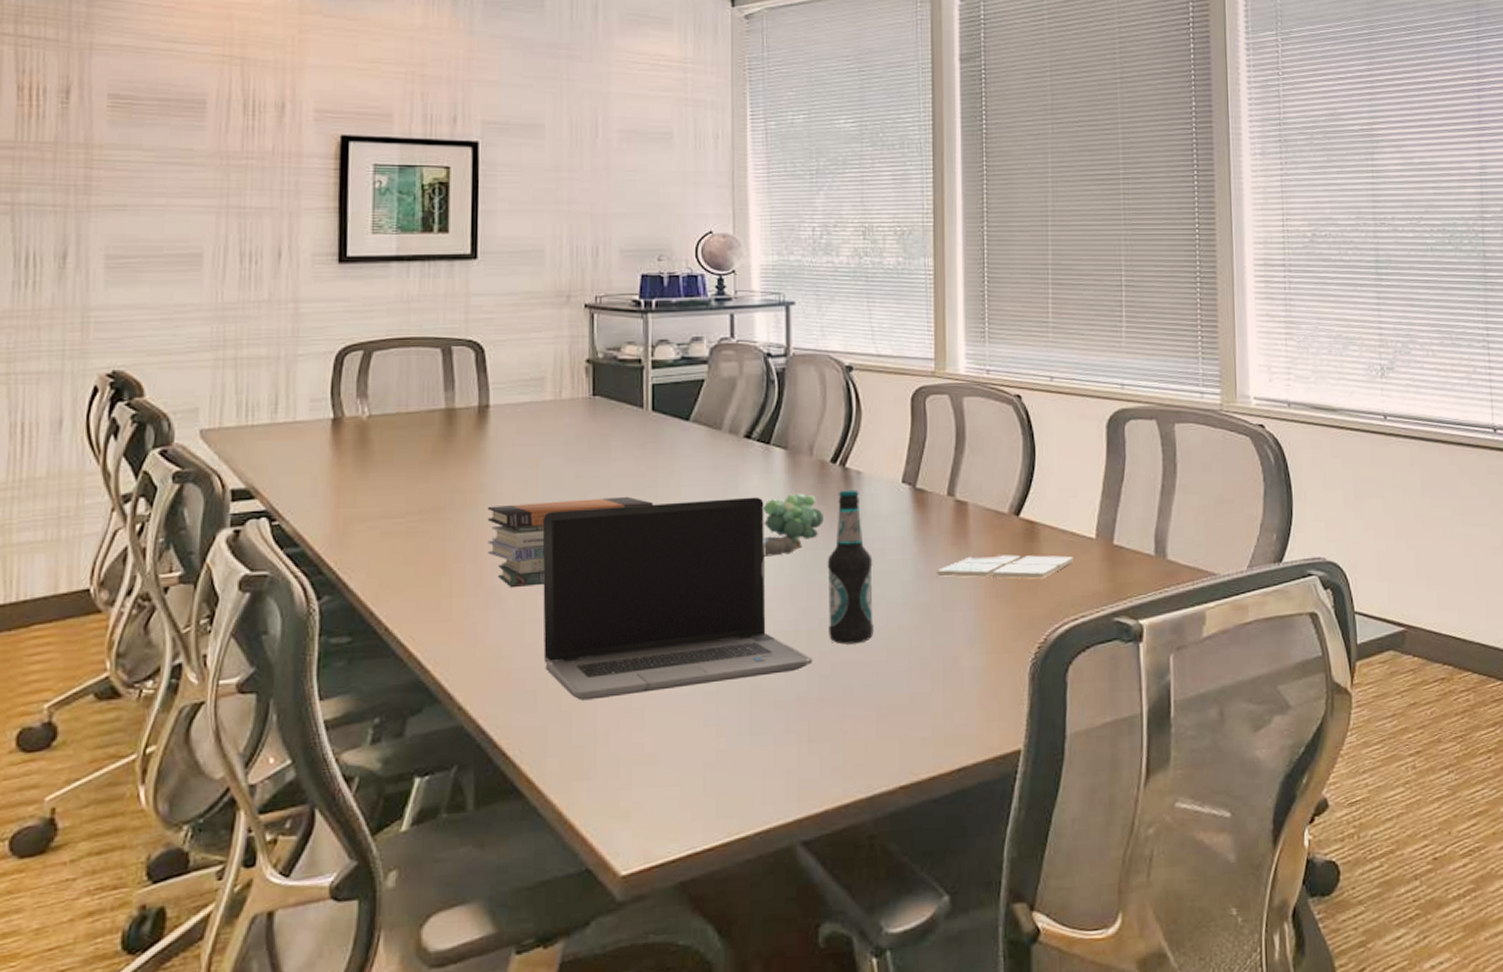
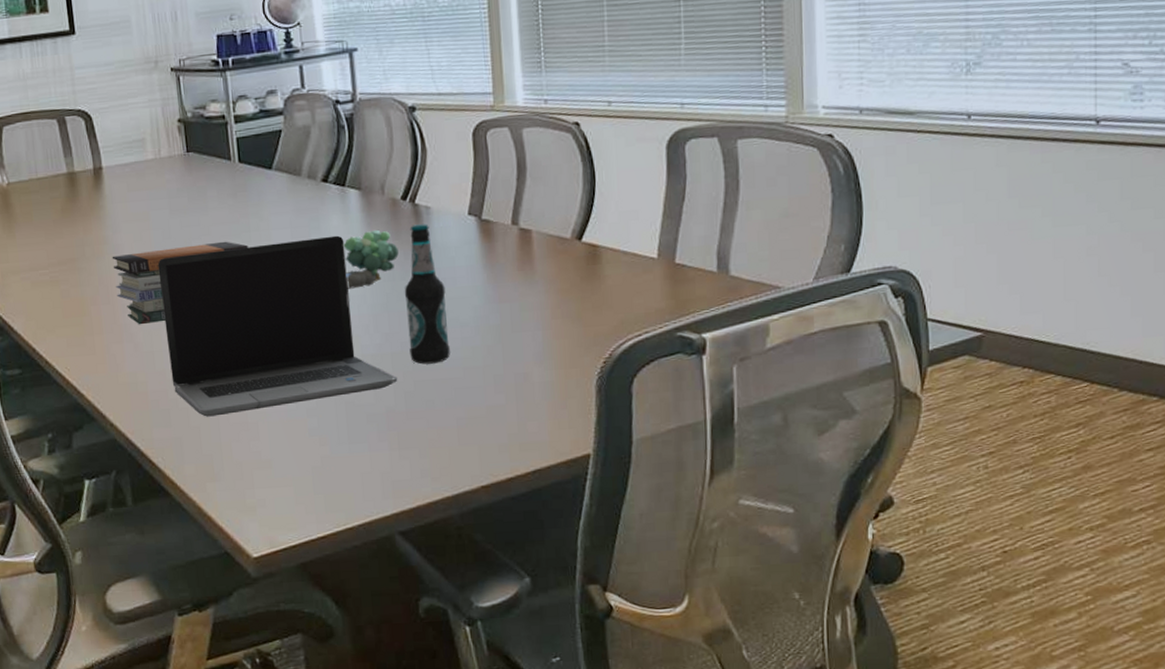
drink coaster: present [937,555,1073,579] -> none [505,276,636,301]

